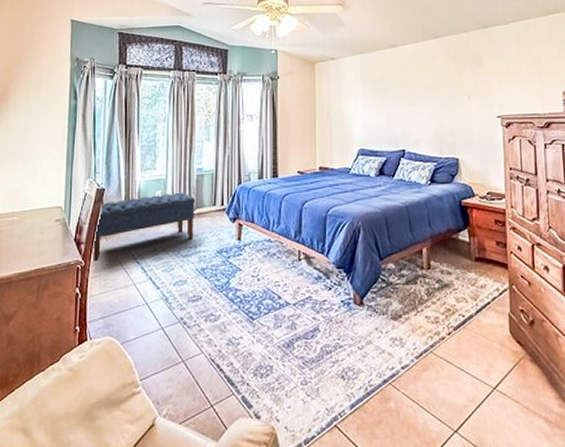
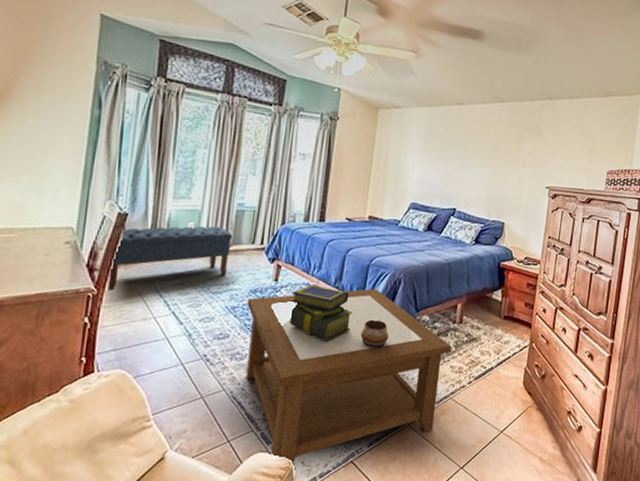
coffee table: none [215,240,424,430] -> present [246,289,452,465]
stack of books: none [255,240,316,298] -> present [289,284,353,342]
decorative bowl: none [327,271,355,302] -> present [360,319,389,349]

